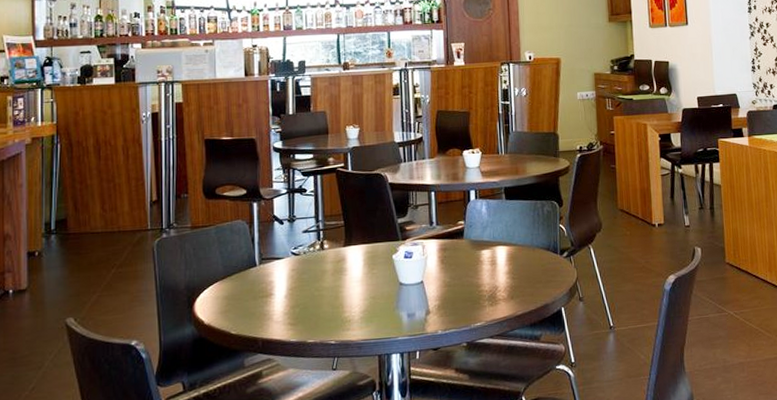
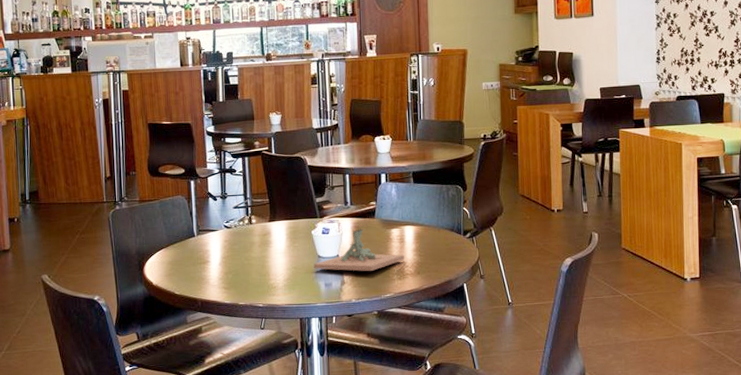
architectural model: none [394,245,496,299] -> present [313,223,404,271]

